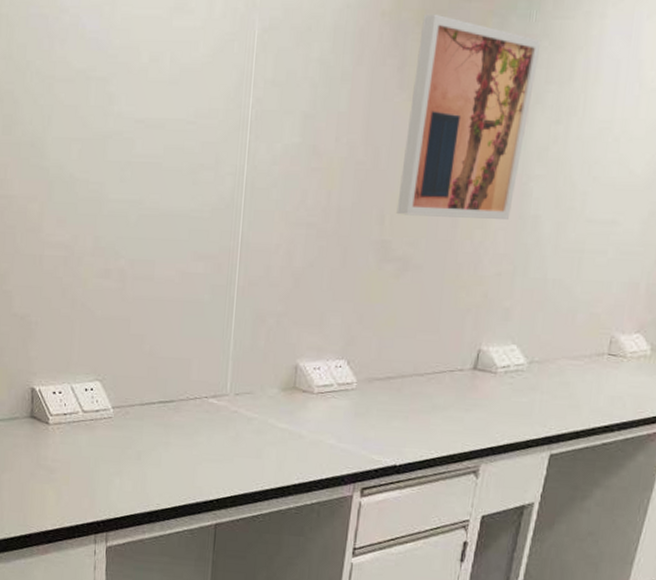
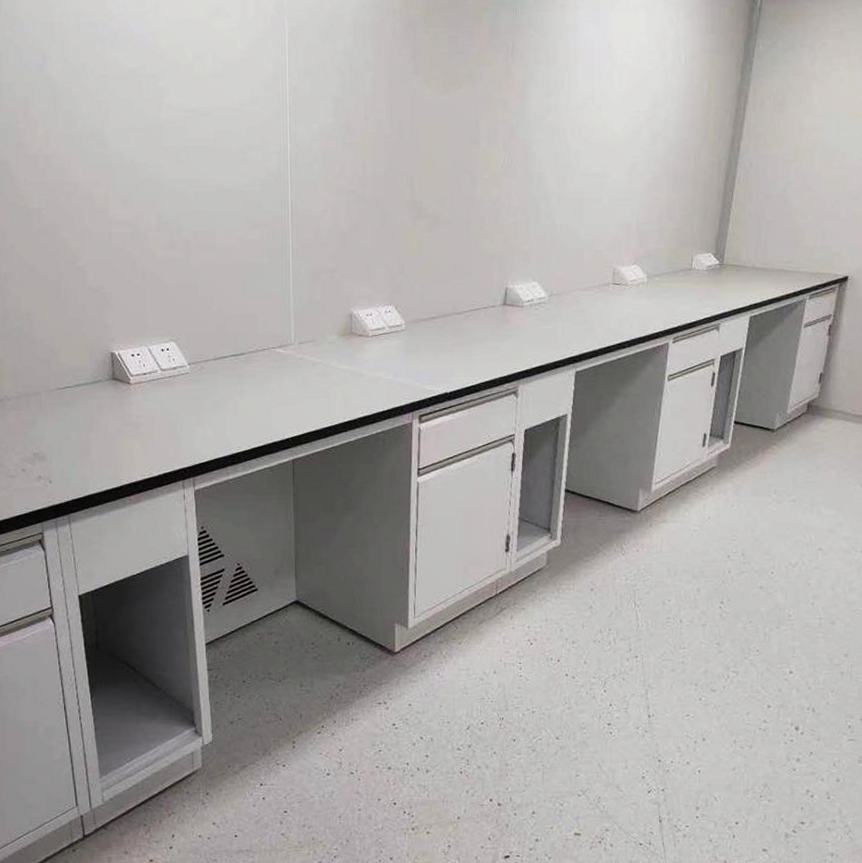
wall art: present [396,14,542,219] -> none [423,10,528,179]

